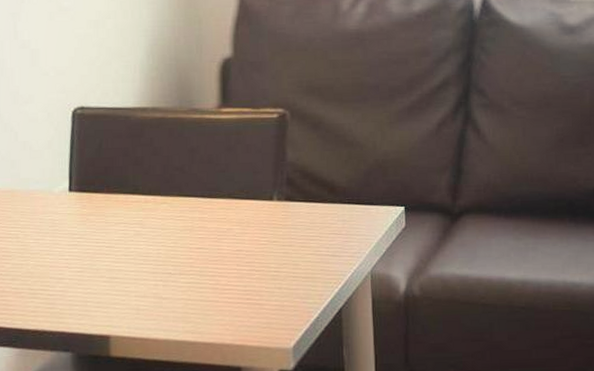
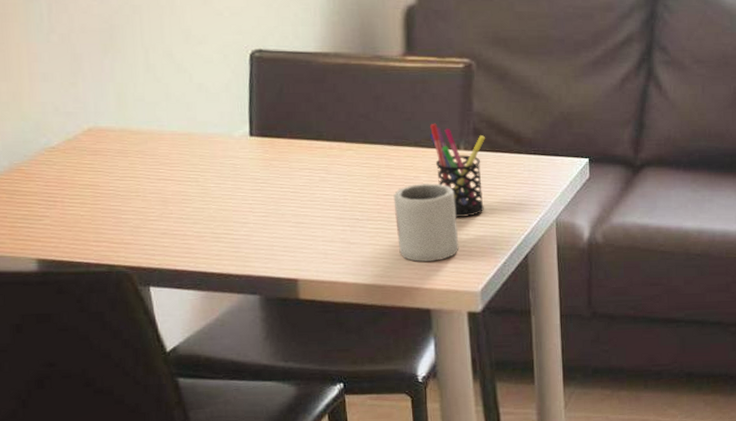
cup: none [206,235,271,317] -> present [393,182,459,262]
pen holder: none [243,174,298,270] -> present [429,123,485,217]

